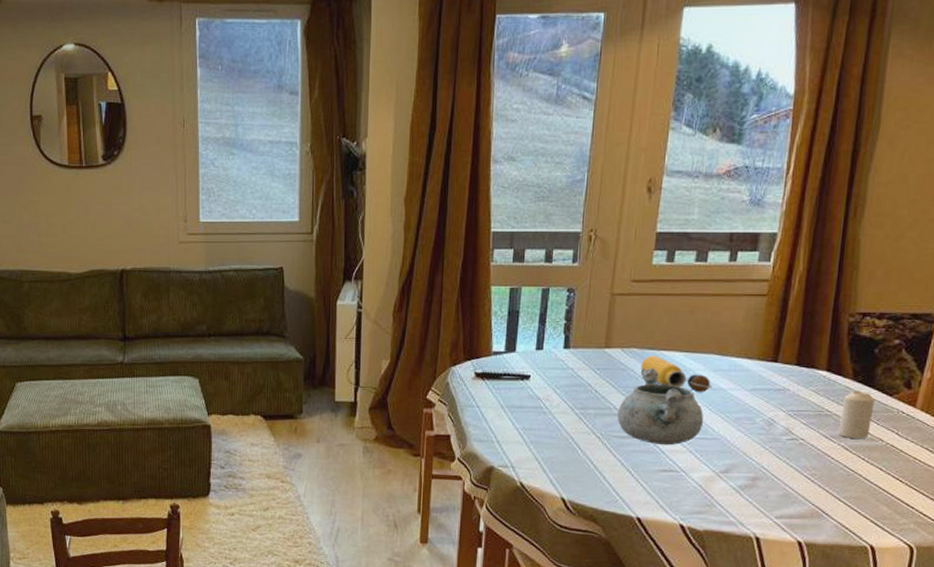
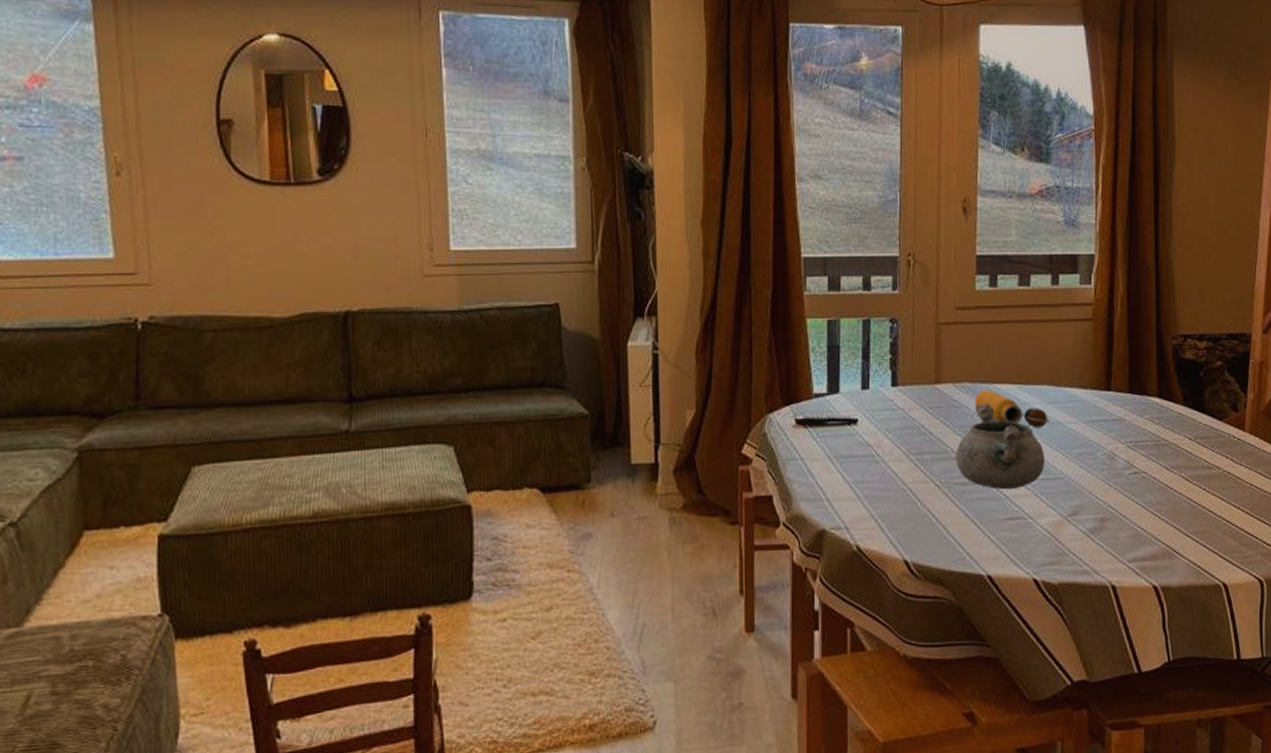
candle: present [838,390,875,439] -> none [1177,416,1207,468]

